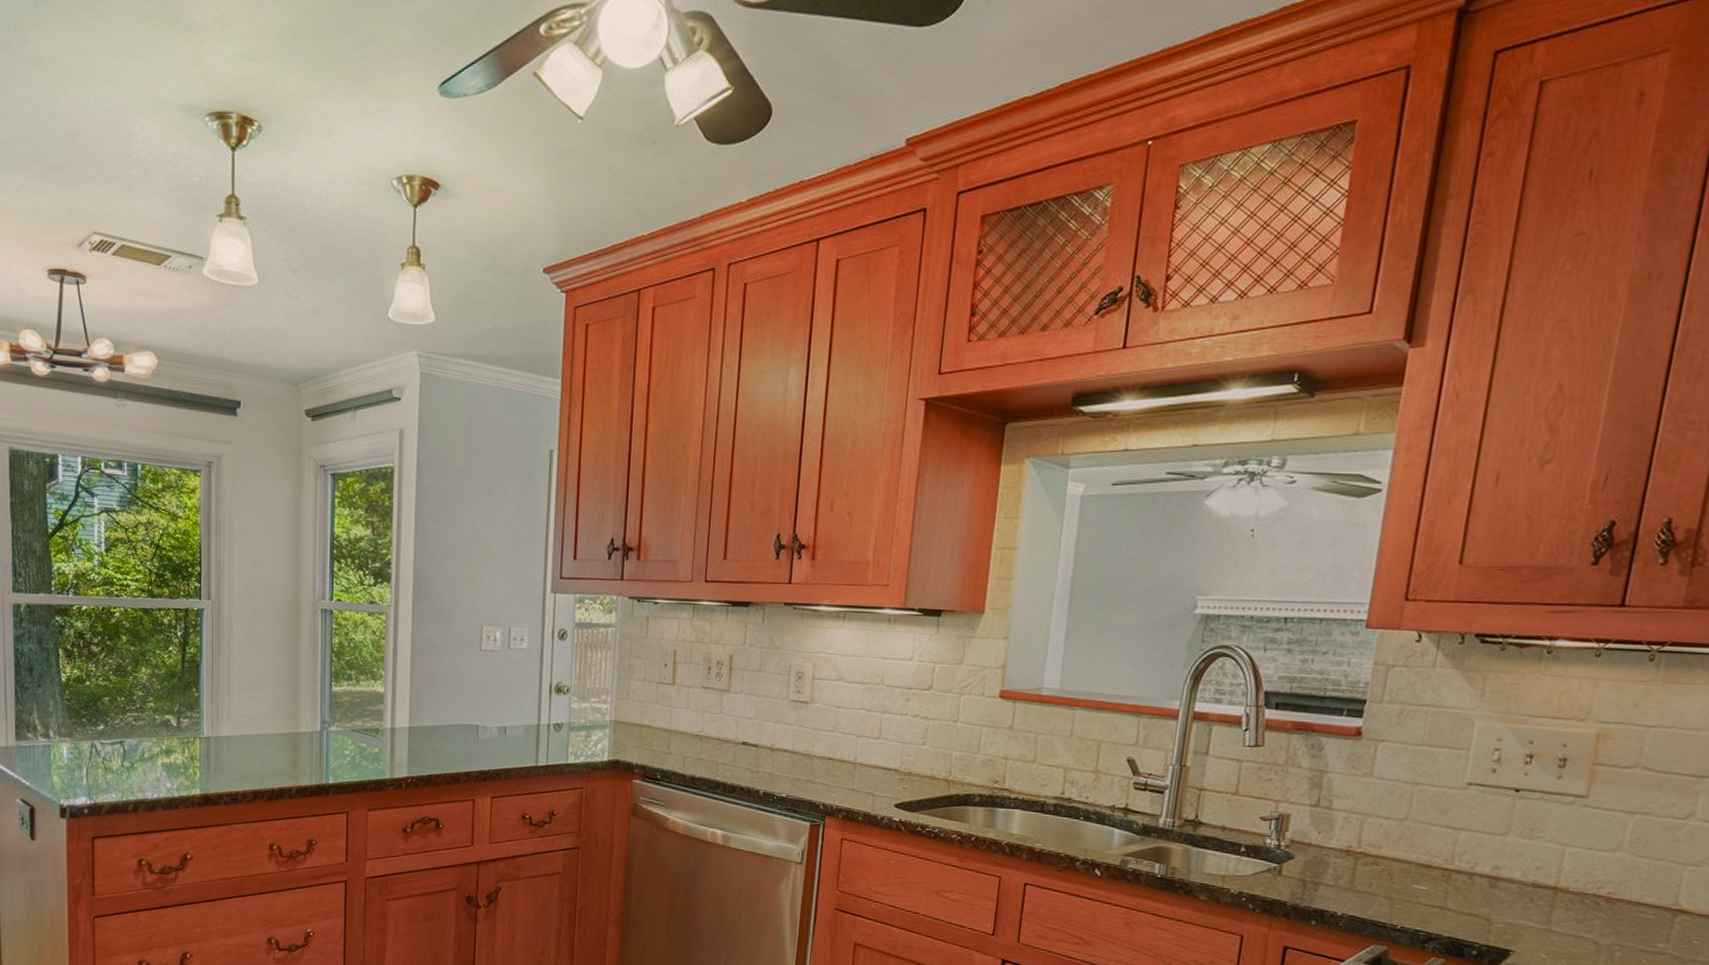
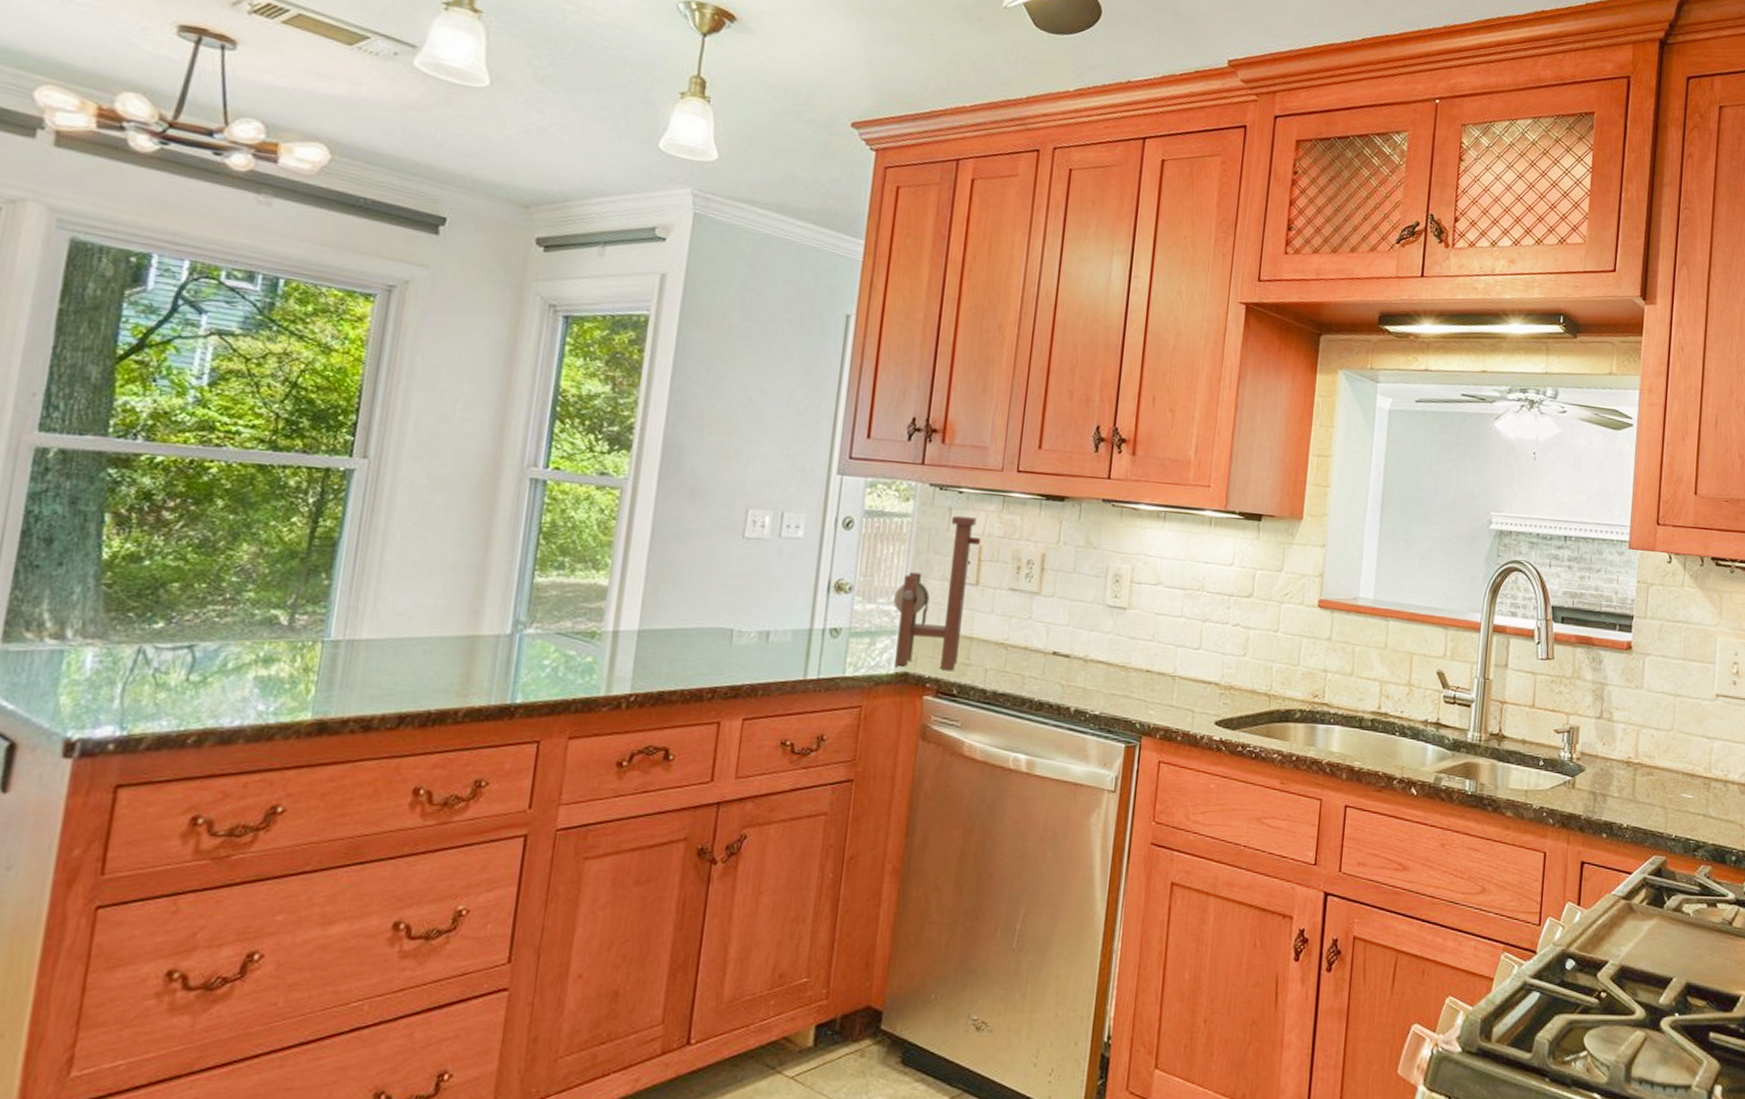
paper towel holder: none [603,624,676,758] -> present [893,516,982,670]

